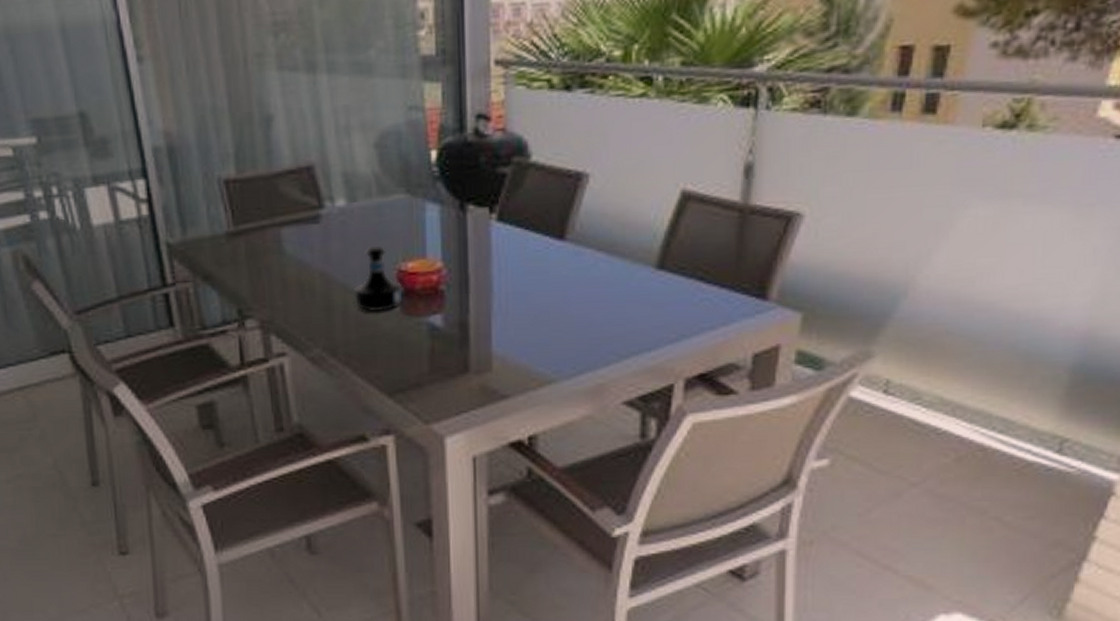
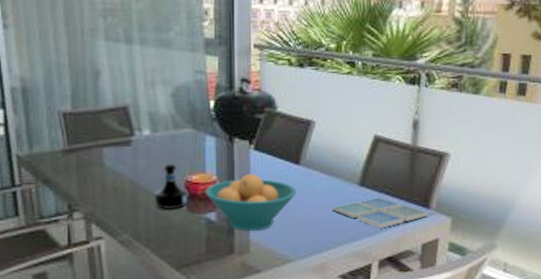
fruit bowl: none [426,256,561,340] -> present [205,173,297,231]
drink coaster: none [614,284,765,331] -> present [332,197,429,228]

